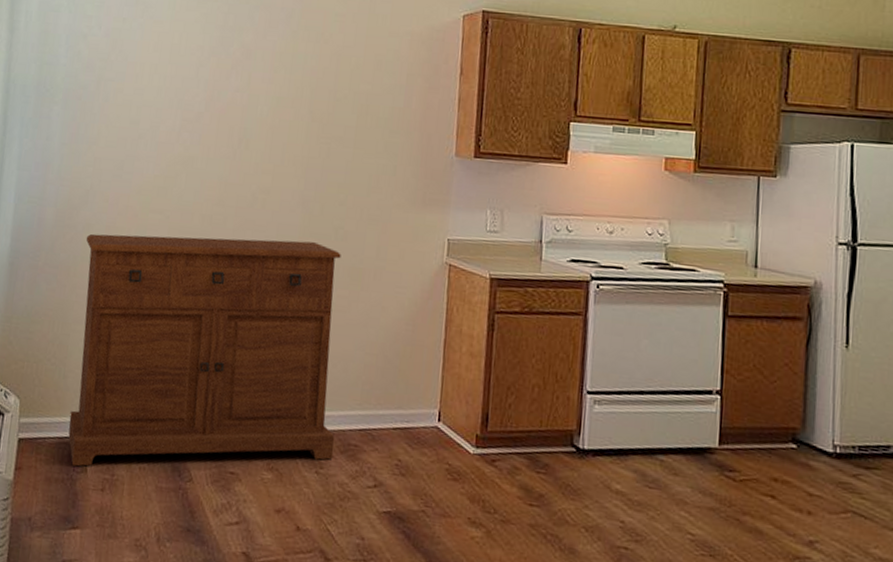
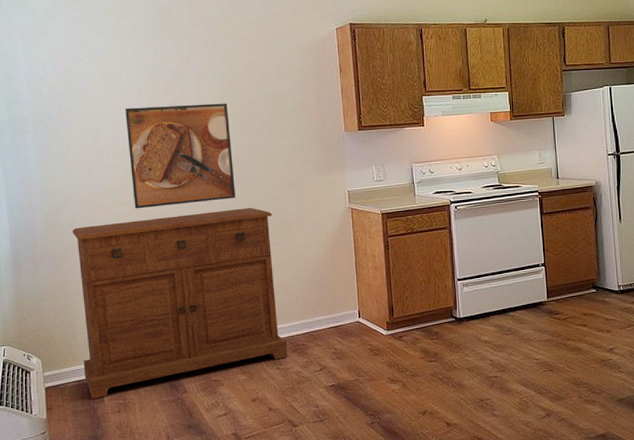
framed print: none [167,87,306,227] -> present [125,103,235,209]

